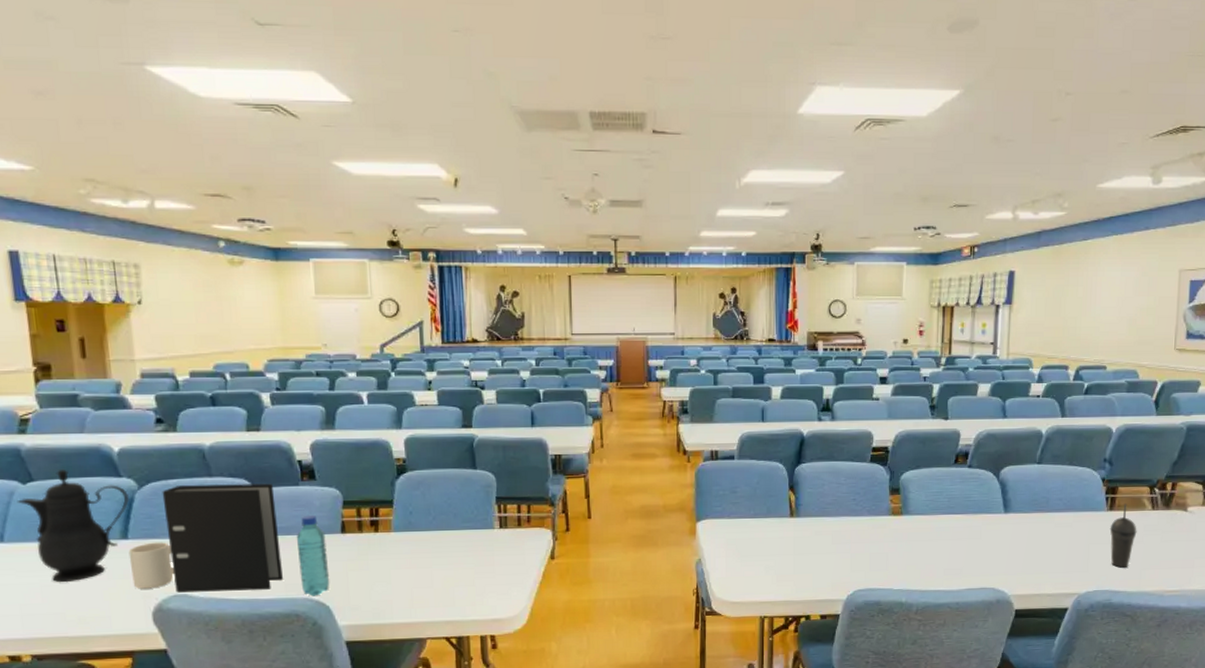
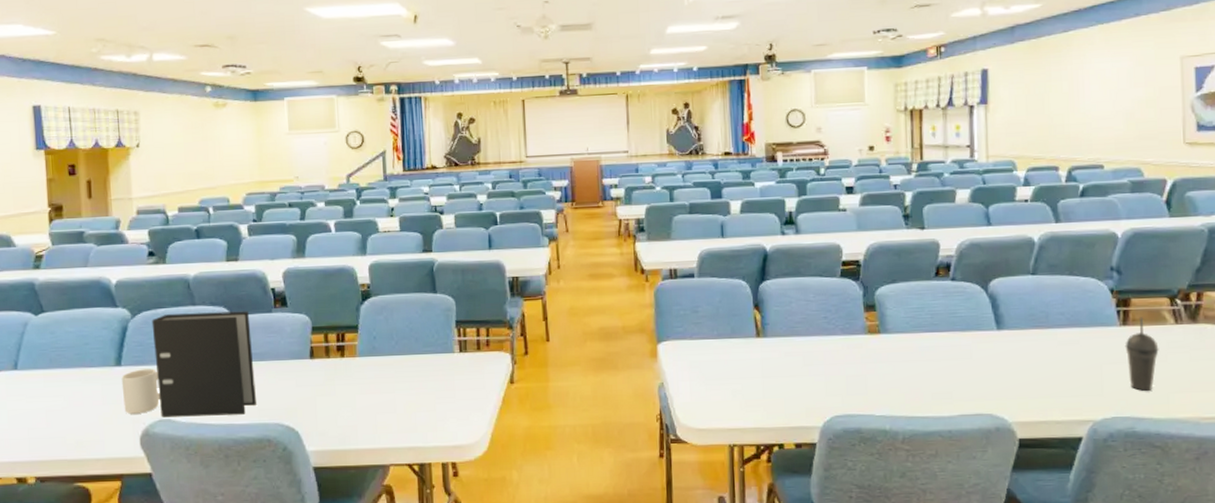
coffeepot: present [17,469,130,583] -> none [30,300,124,408]
water bottle: present [296,516,330,597] -> none [269,341,300,422]

